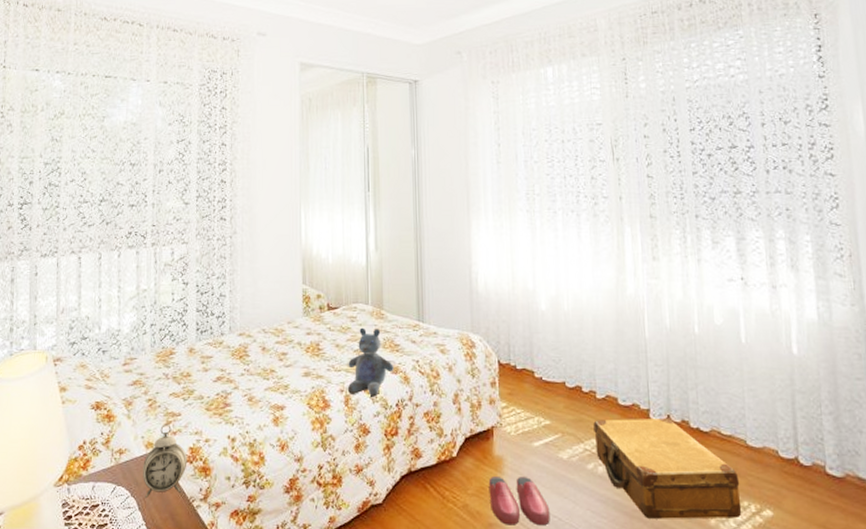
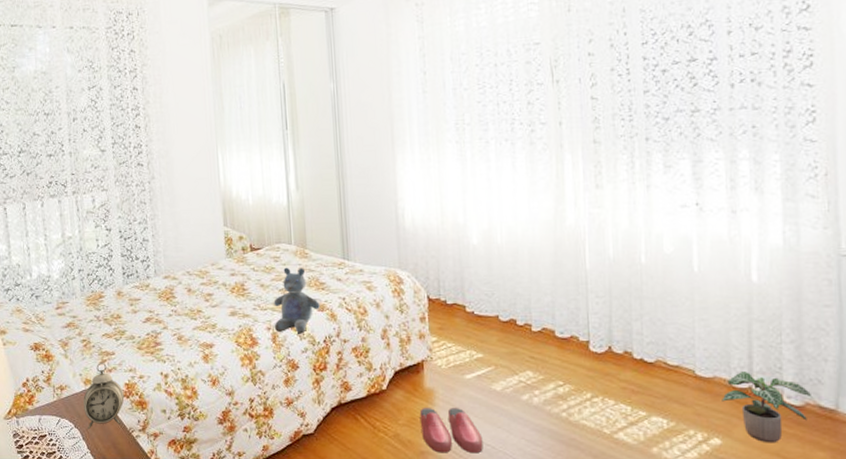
suitcase: present [593,419,742,519] -> none [529,350,687,447]
potted plant: none [771,442,852,515] -> present [722,372,813,443]

